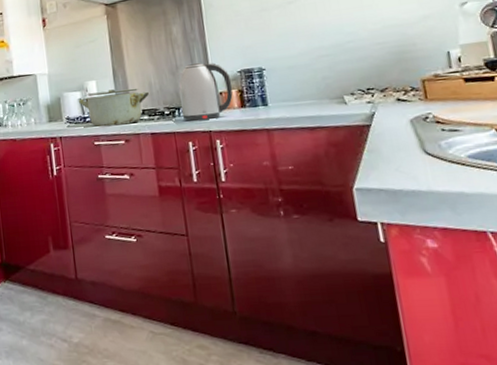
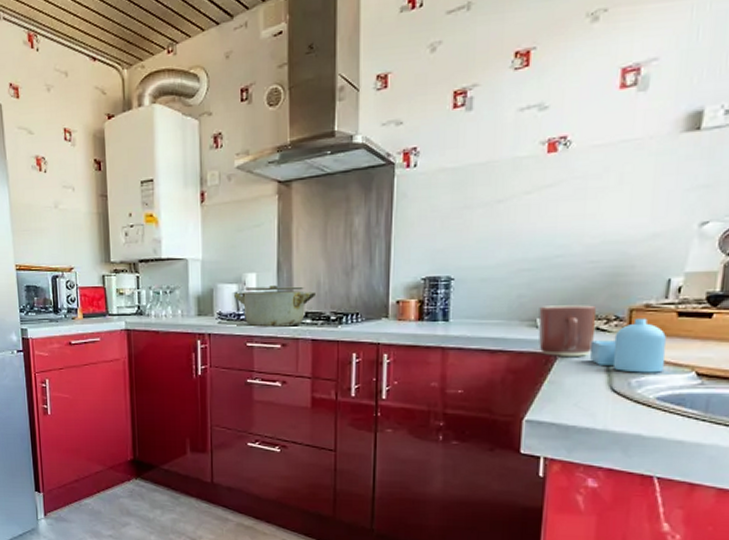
kettle: present [176,62,233,122] -> none [349,263,412,331]
mug: none [343,79,399,128] -> present [538,305,596,356]
soap dispenser: none [395,86,467,136] -> present [590,318,666,373]

